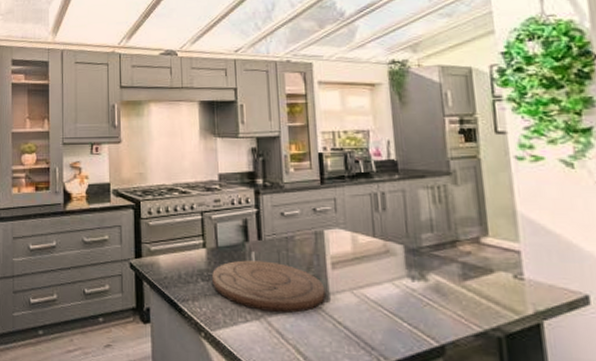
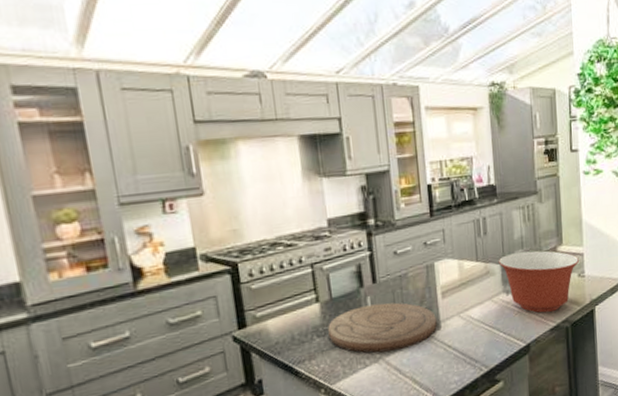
mixing bowl: none [400,236,514,313] -> present [498,250,579,313]

